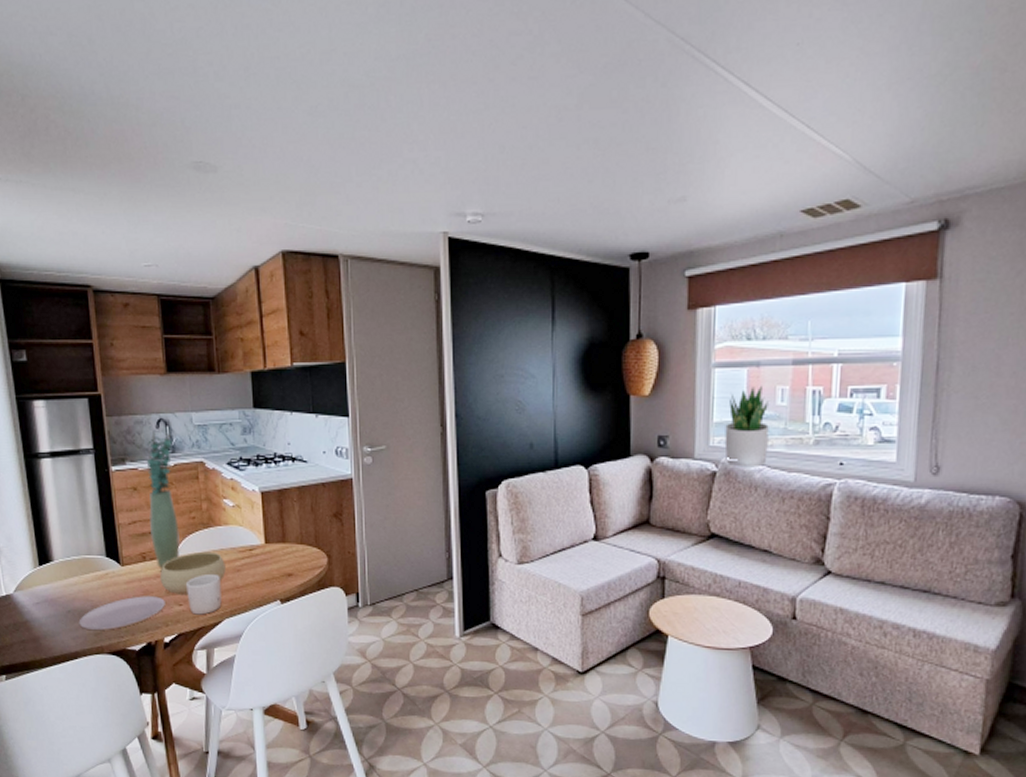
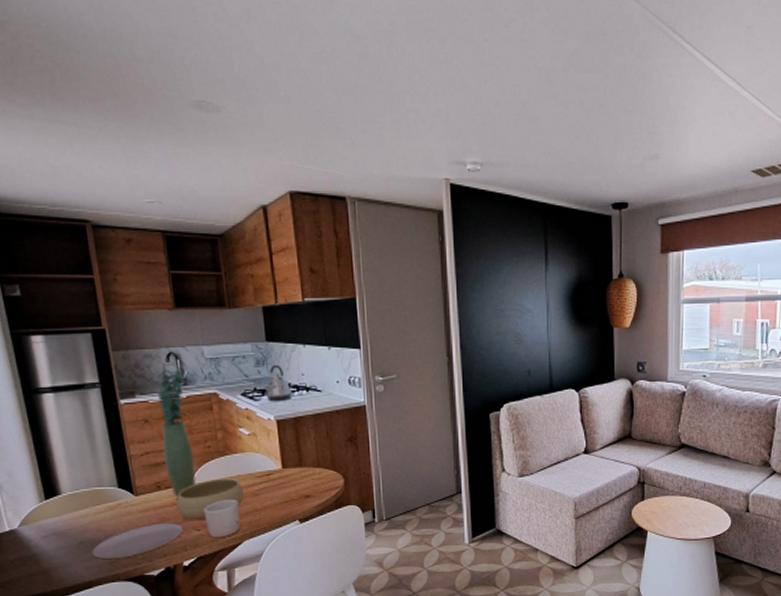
kettle: none [251,432,278,473] -> present [265,364,292,402]
planter: present [724,385,769,468] -> none [692,318,727,388]

